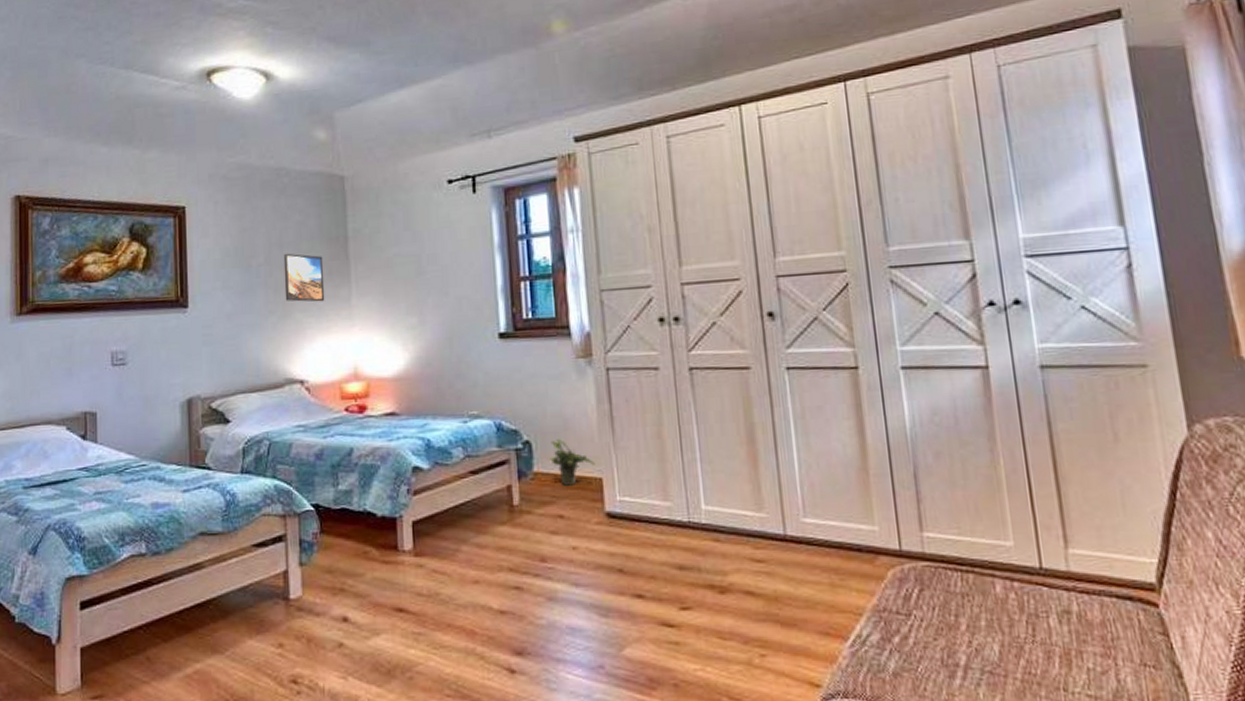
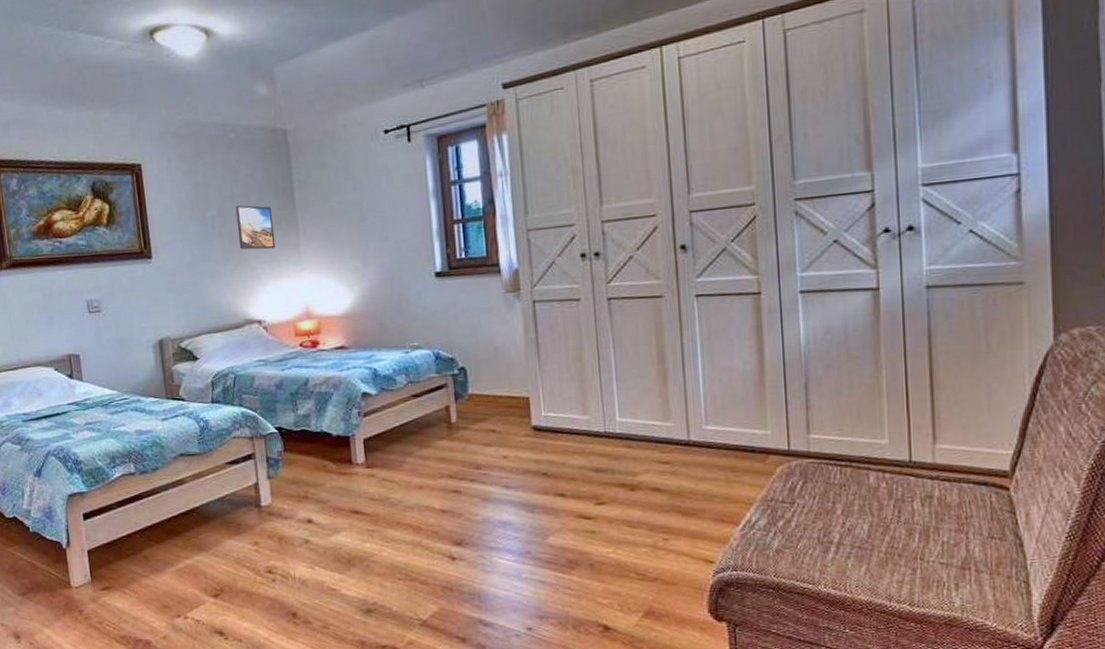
potted plant: present [550,439,595,487] -> none [483,365,523,406]

